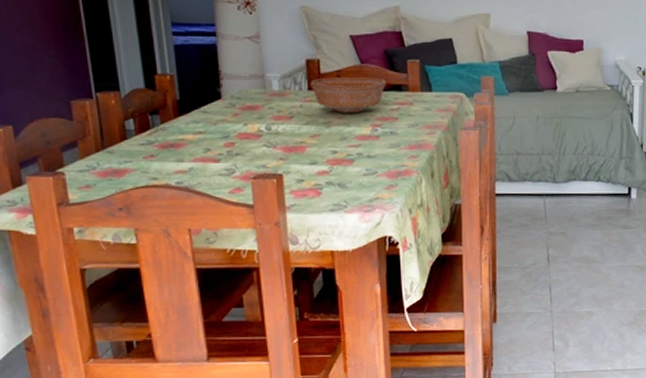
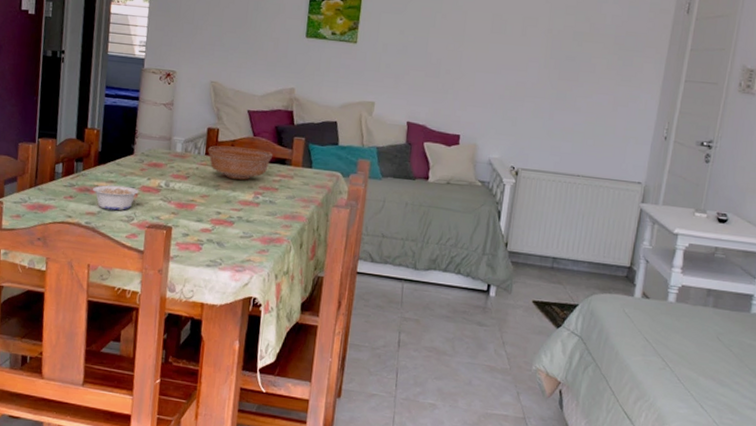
legume: none [170,136,236,165] -> present [87,184,139,211]

